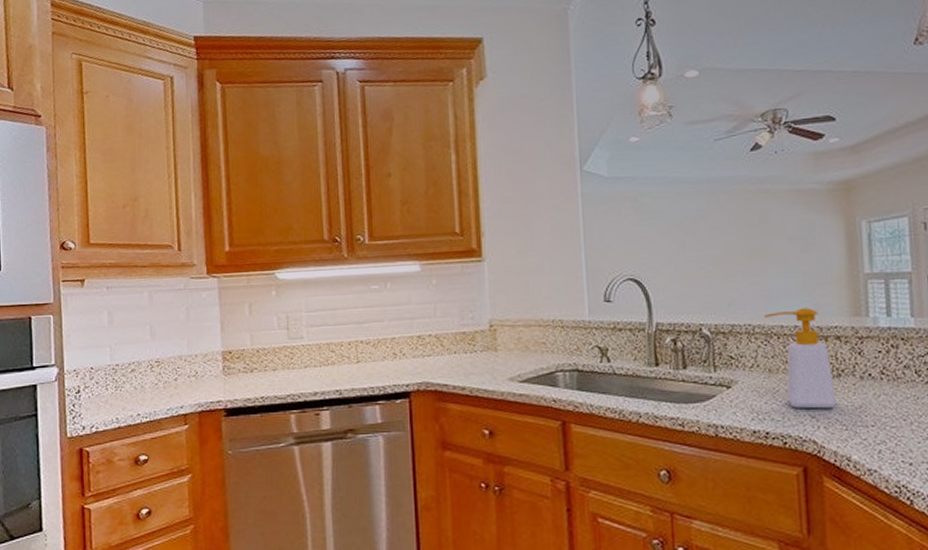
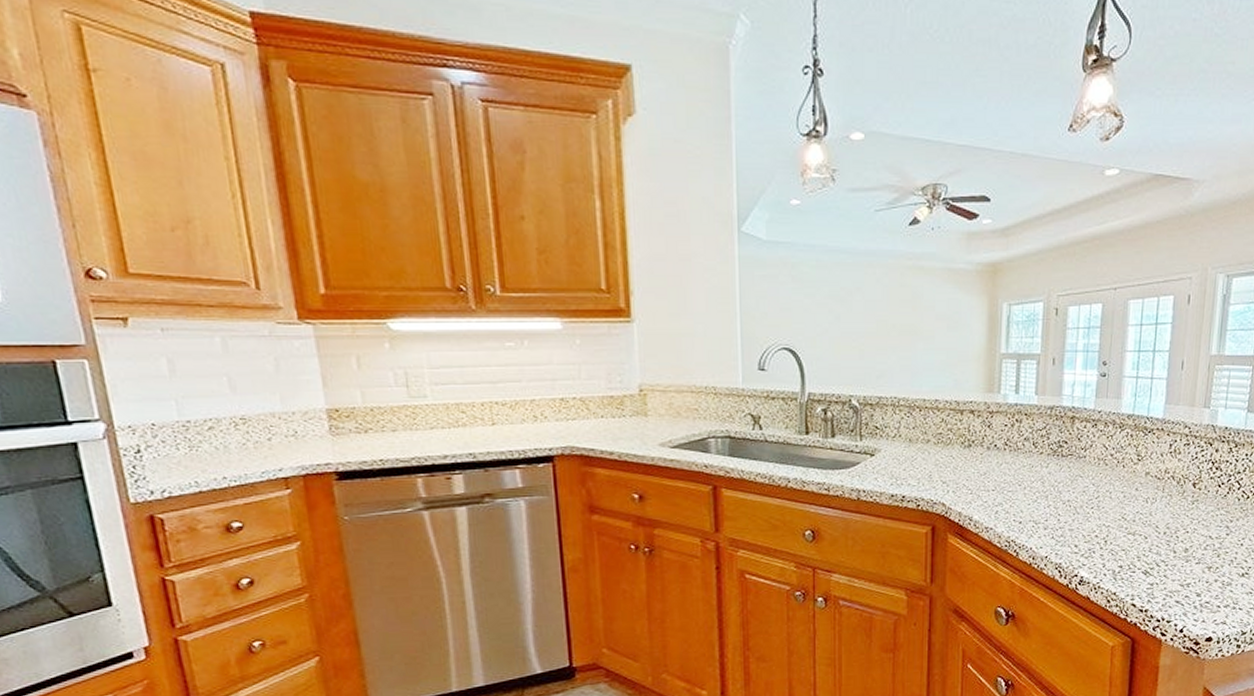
soap bottle: present [764,308,837,409] -> none [909,383,965,476]

